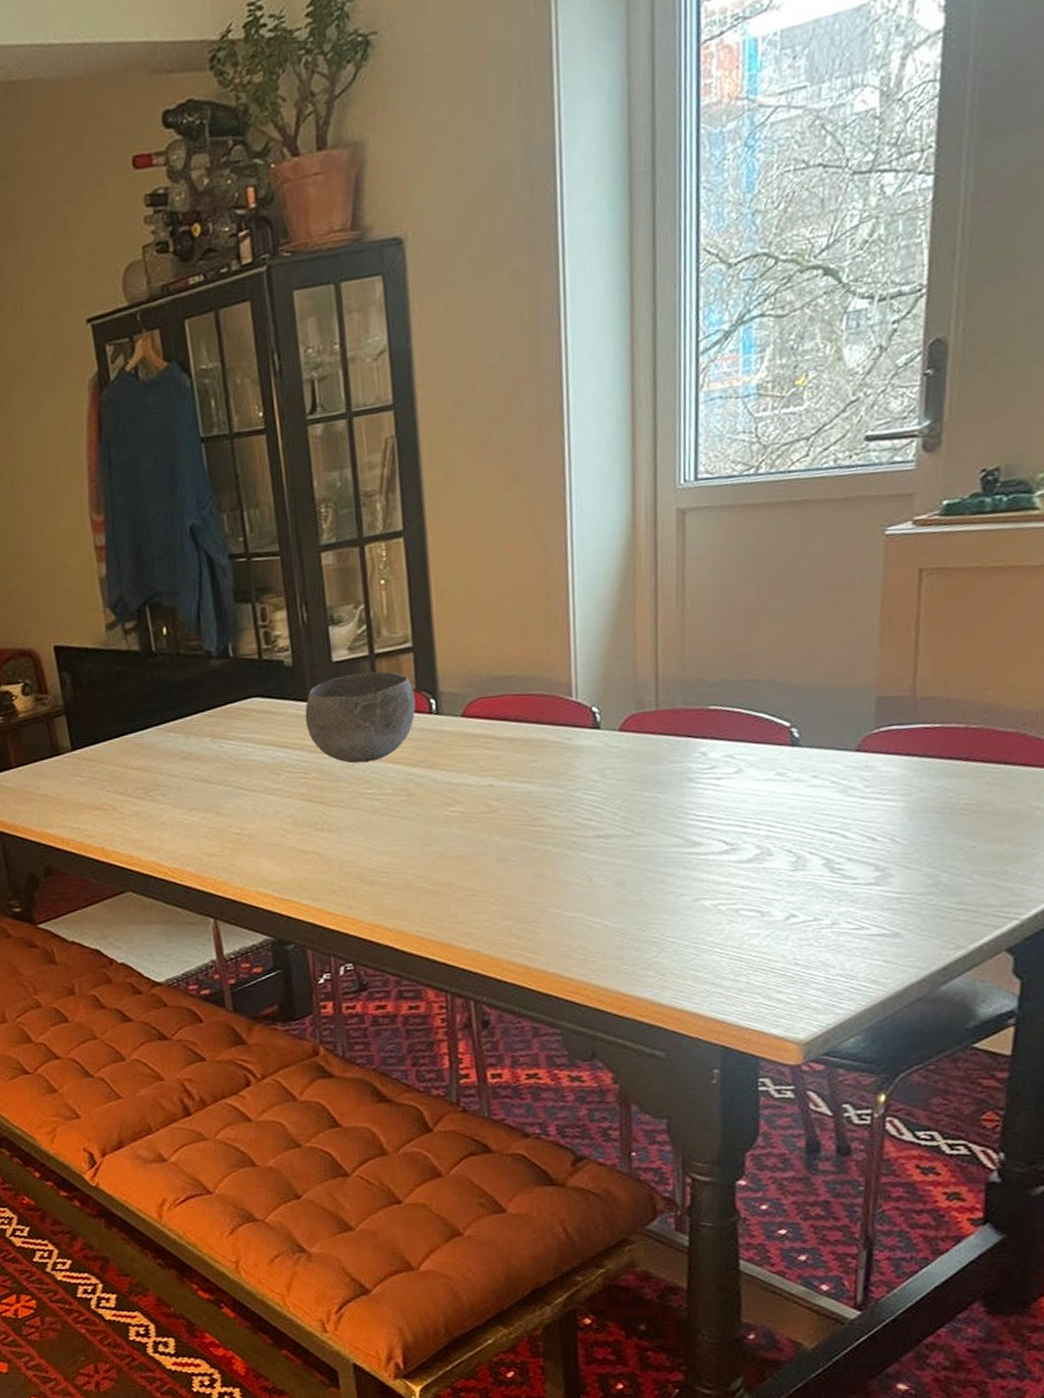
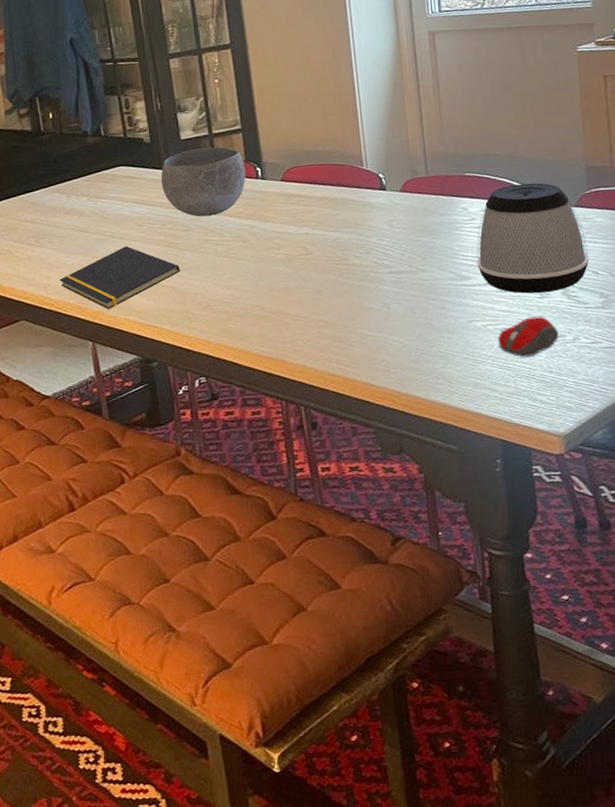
notepad: none [175,801,326,880] -> present [60,246,180,310]
speaker: none [713,719,866,865] -> present [476,183,589,294]
computer mouse: none [731,894,813,945] -> present [498,316,559,357]

